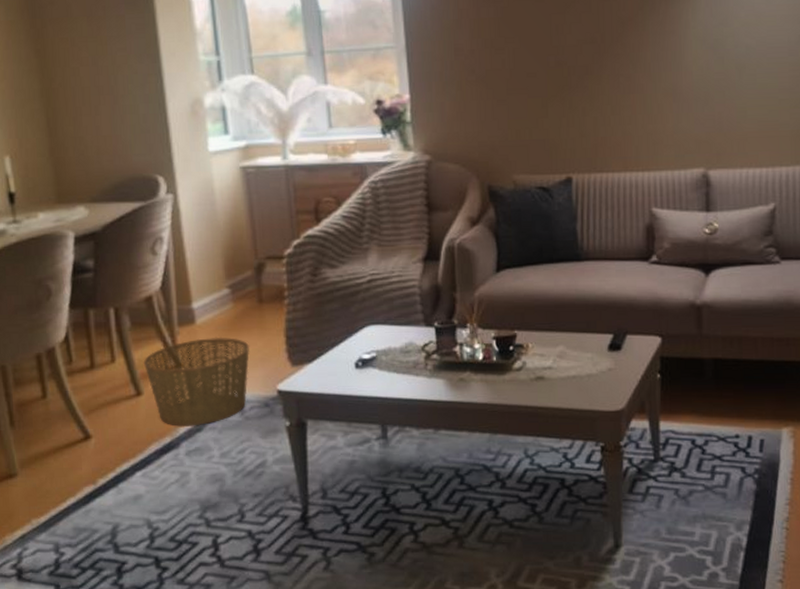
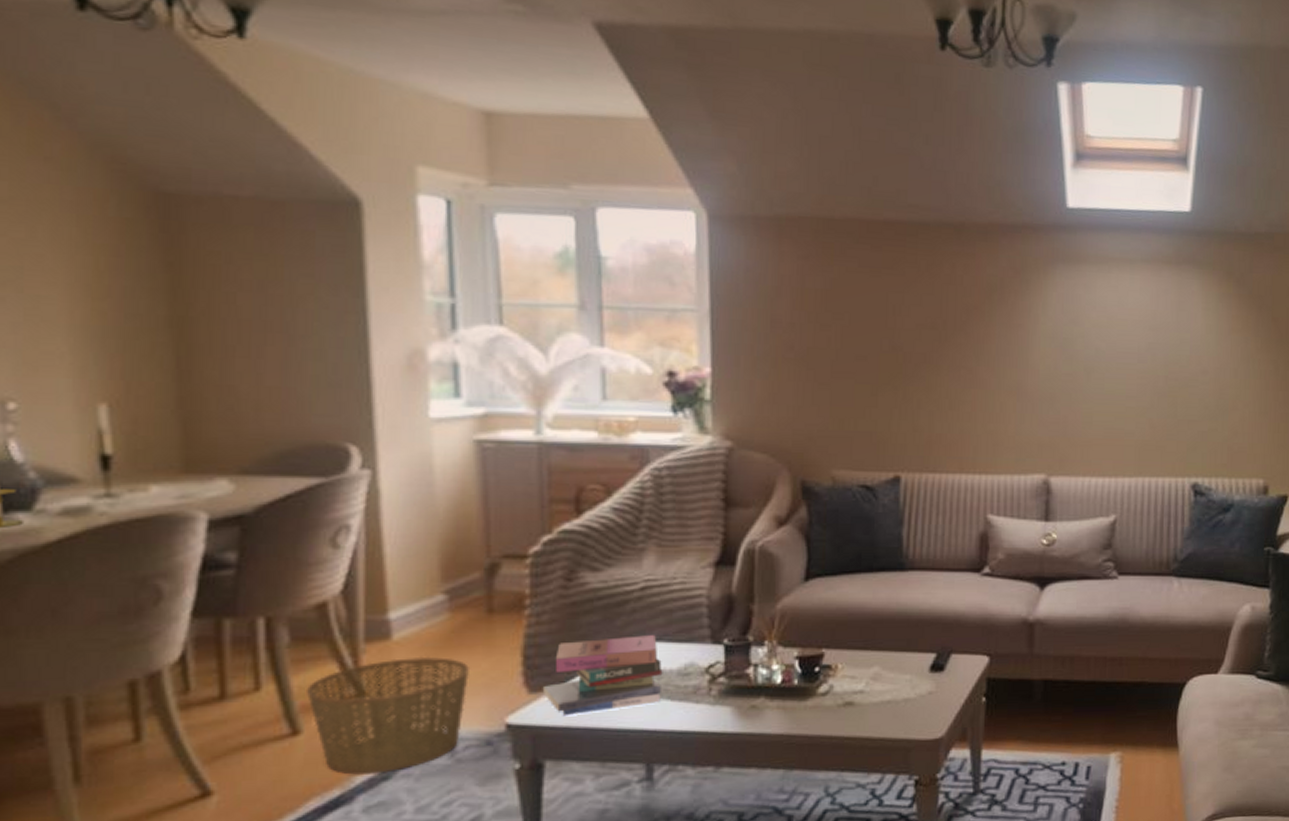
books: none [301,319,389,385] -> present [542,635,663,717]

